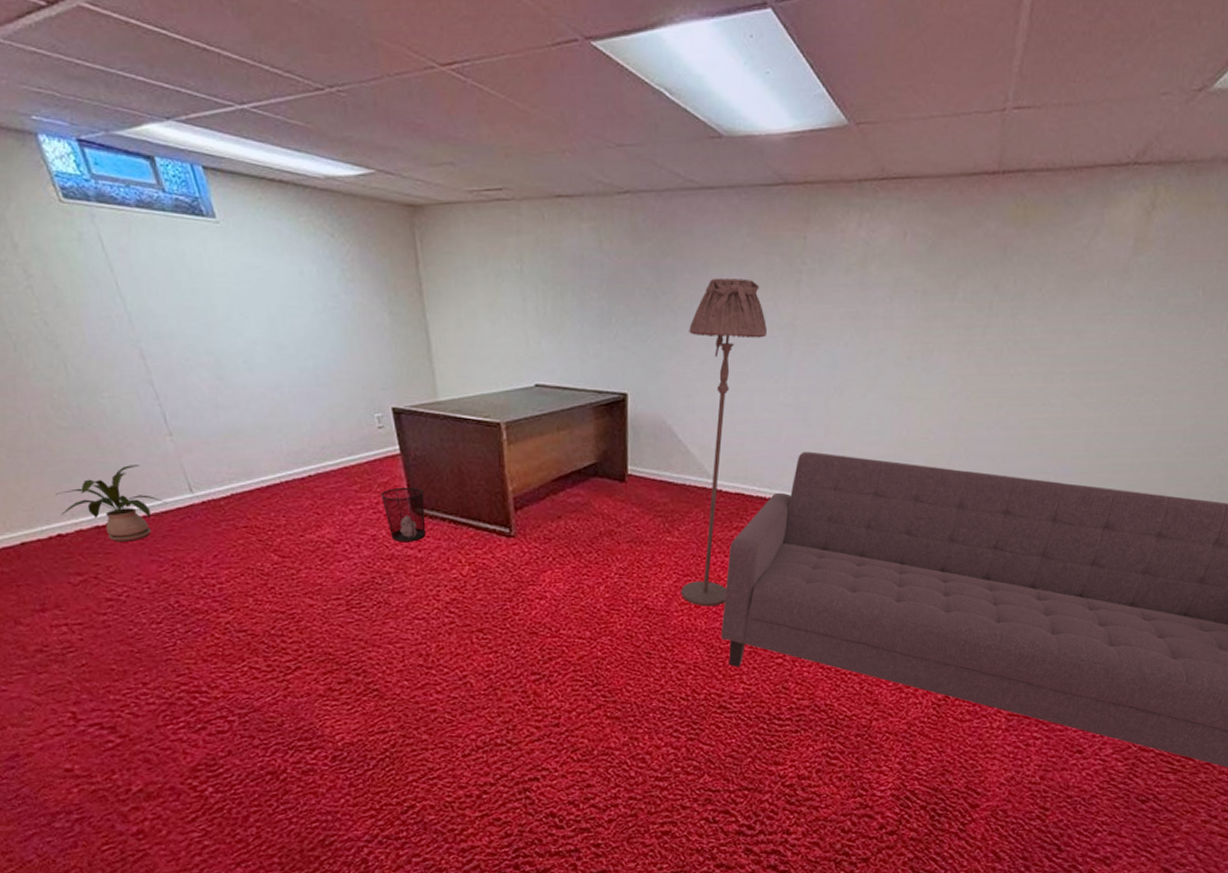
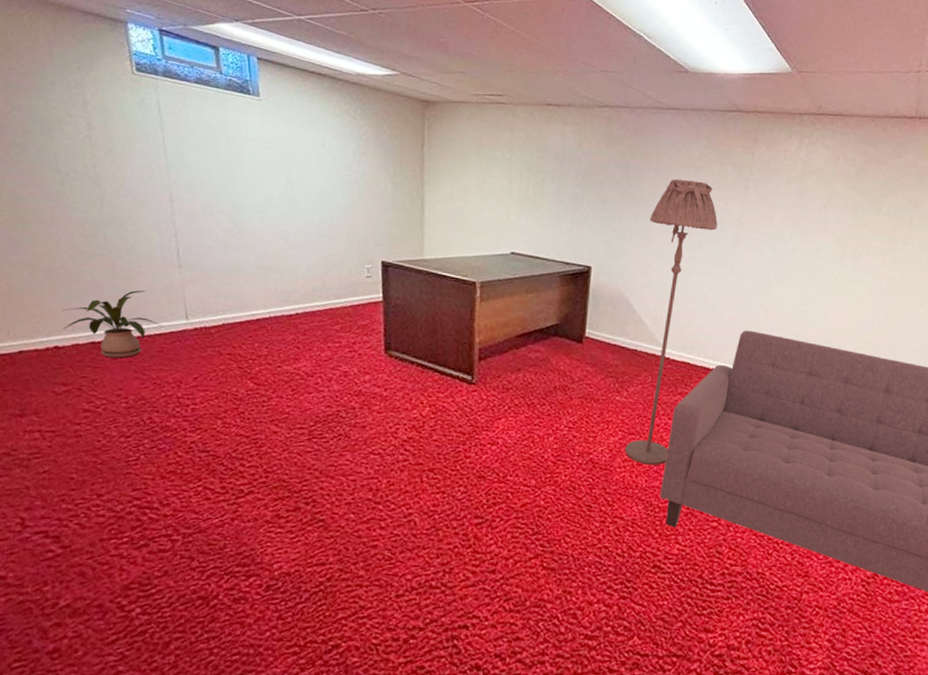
waste bin: present [380,487,427,543] -> none [358,330,398,381]

